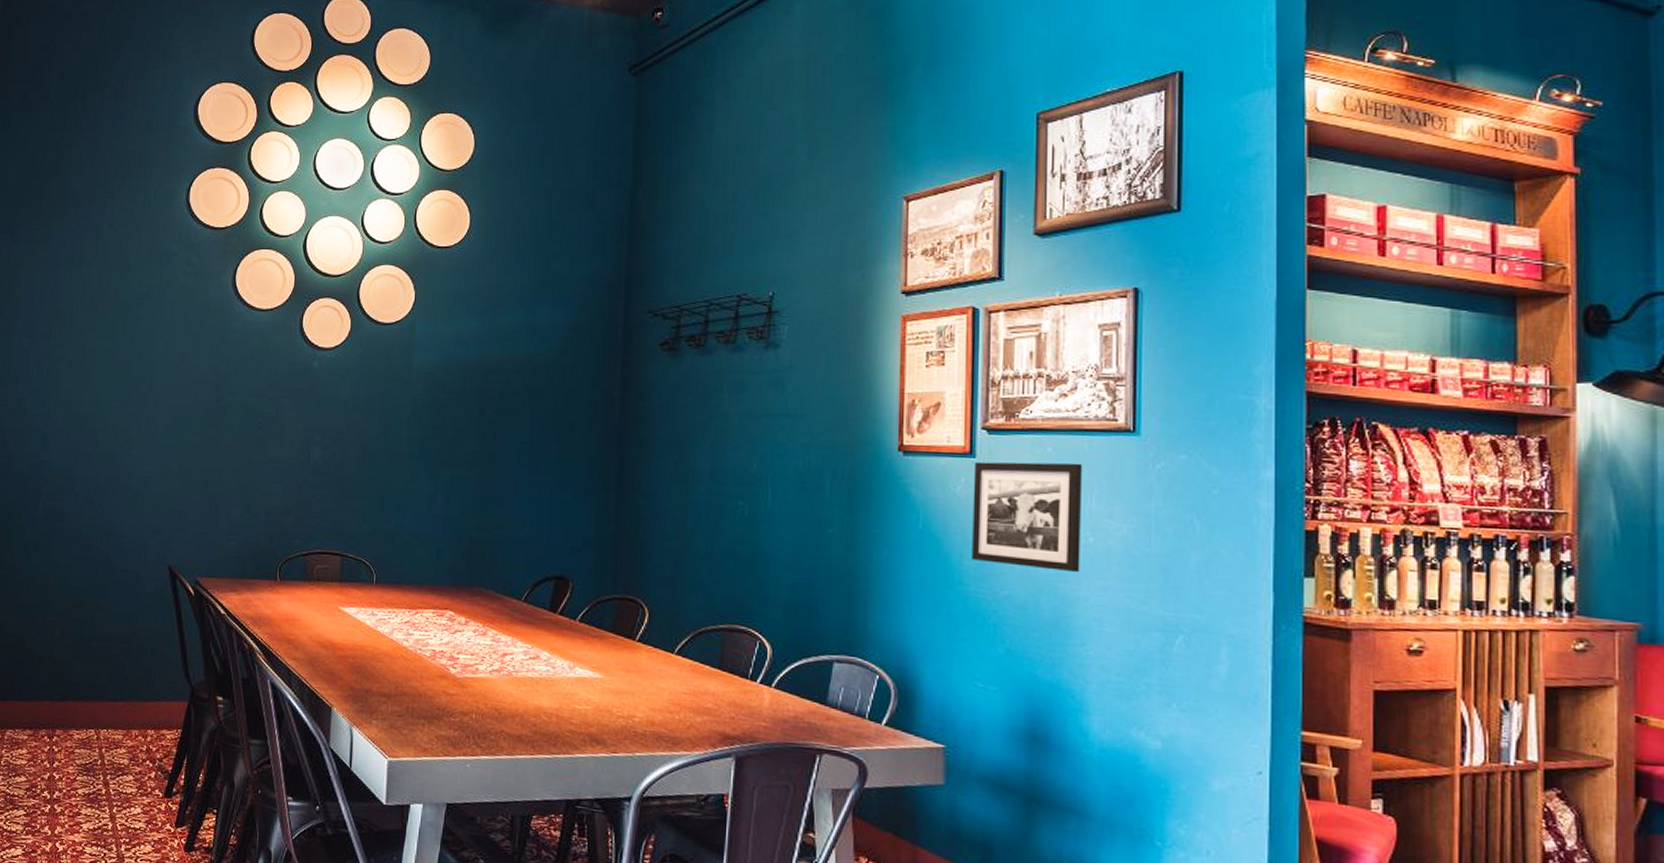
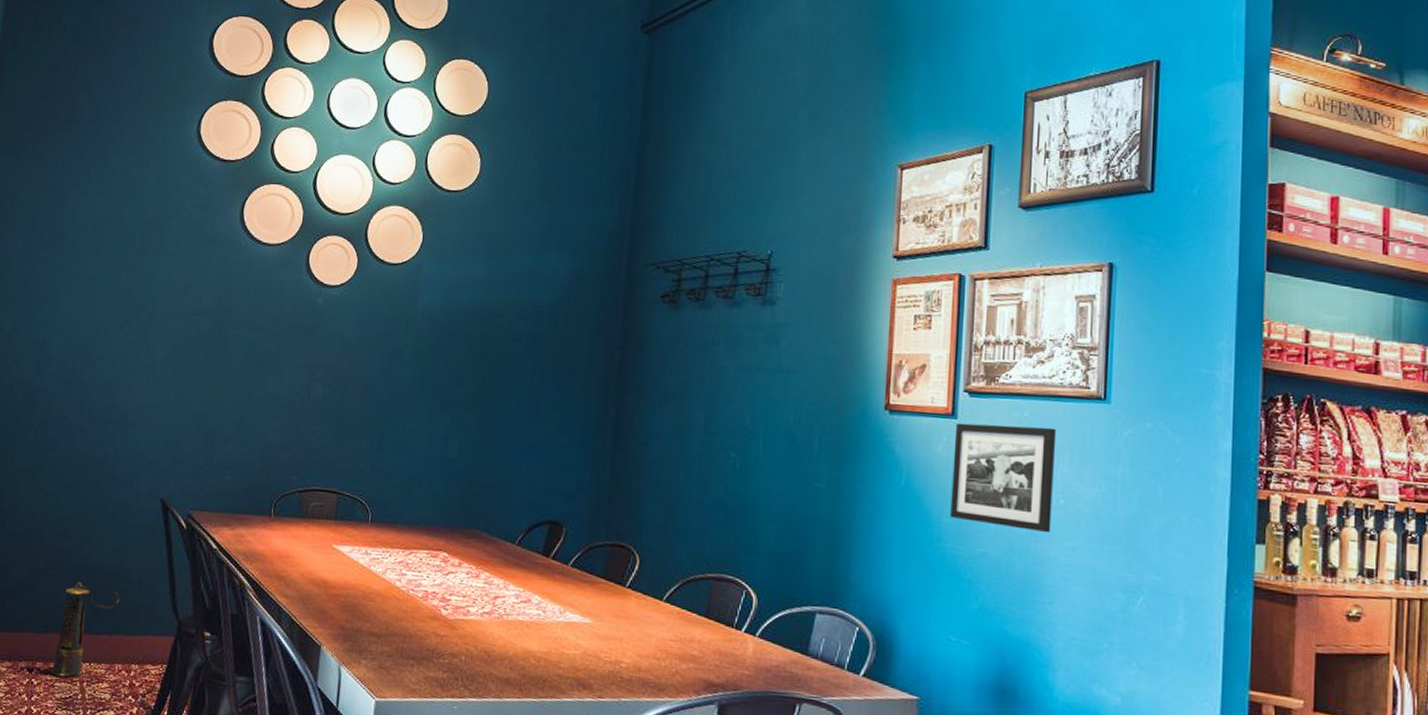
lantern: none [69,651,133,744] -> present [50,582,120,678]

